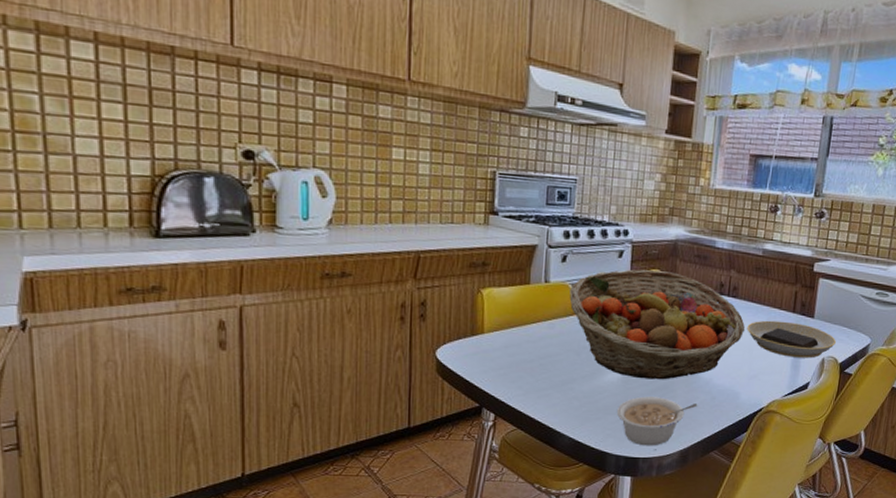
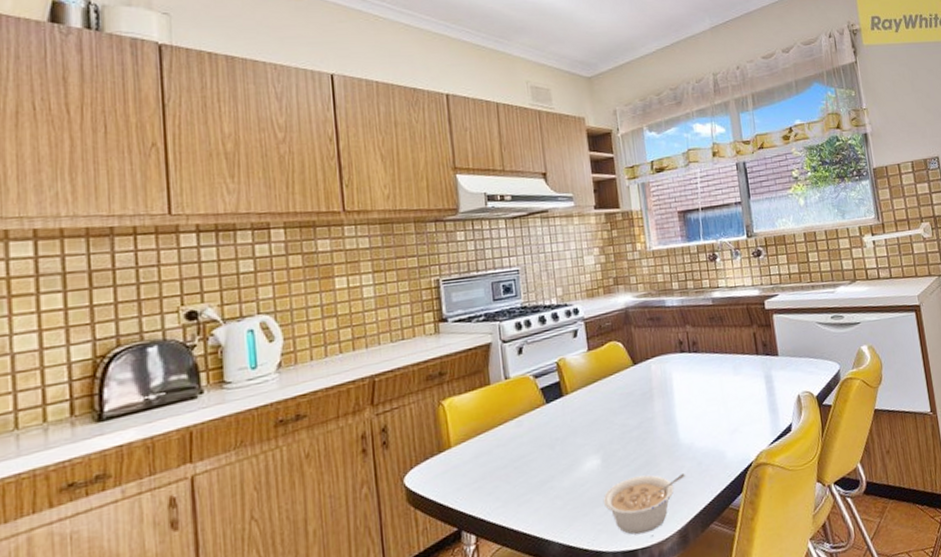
fruit basket: present [569,269,746,380] -> none [531,340,715,461]
plate: present [747,320,836,358] -> none [715,364,806,402]

